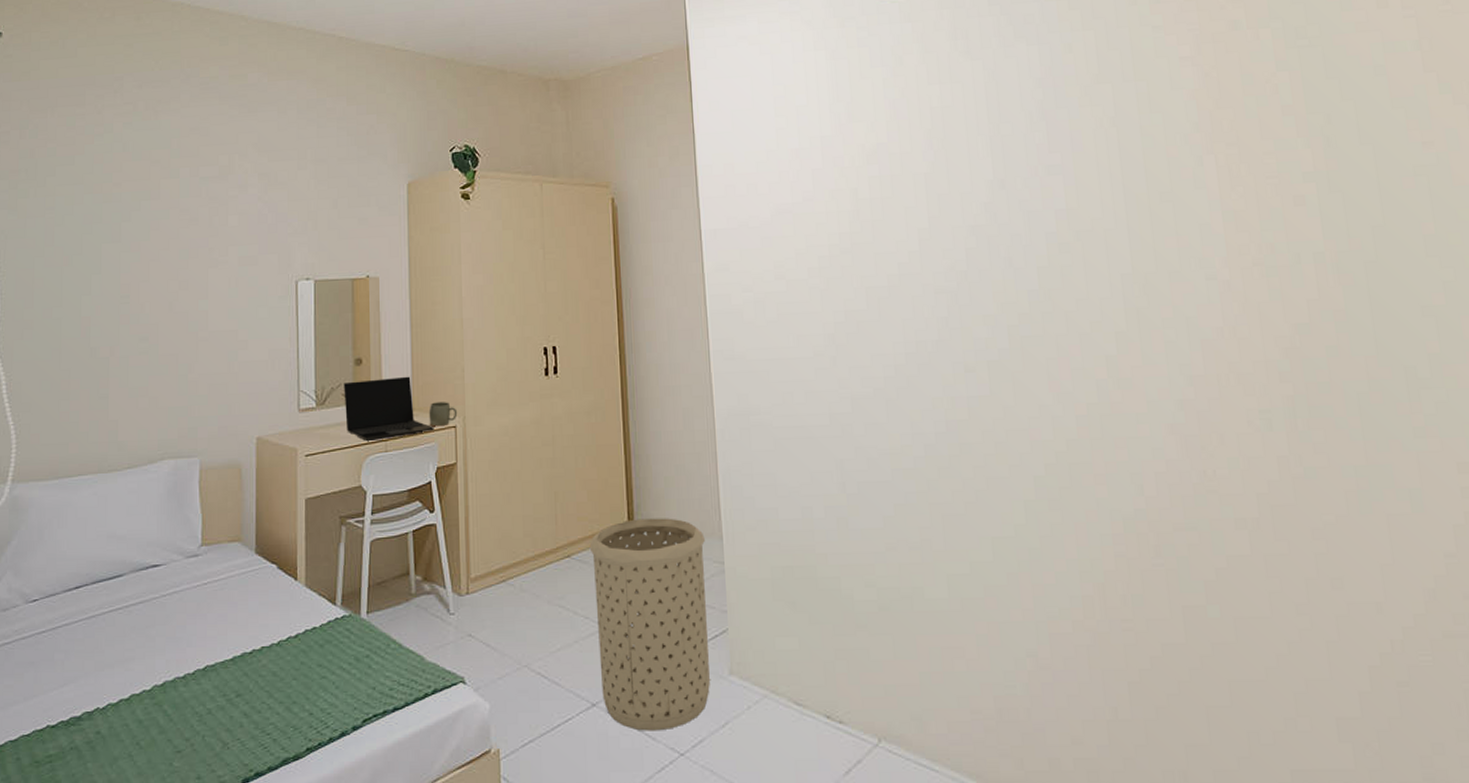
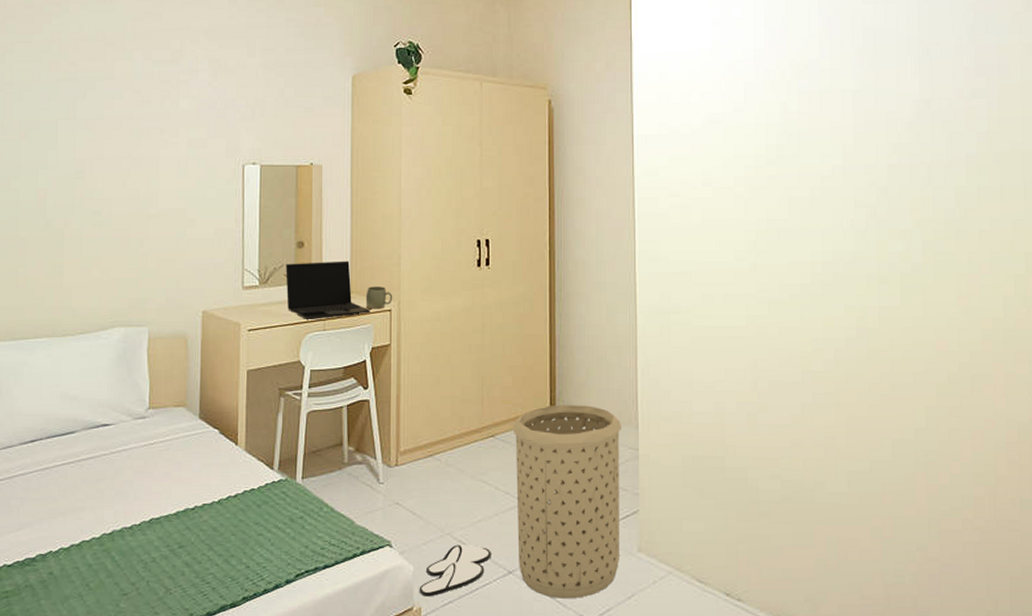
slippers: none [496,677,573,737] -> present [419,544,491,597]

